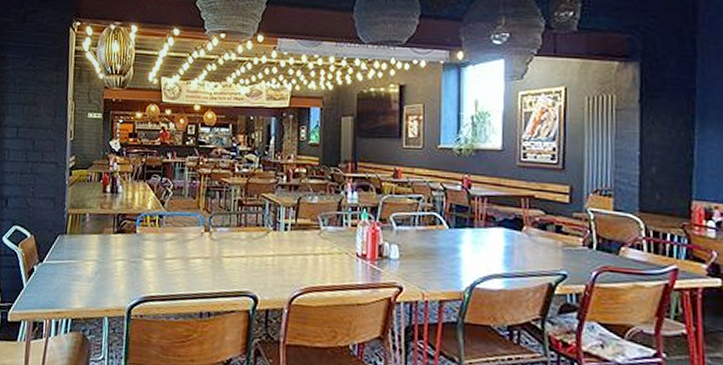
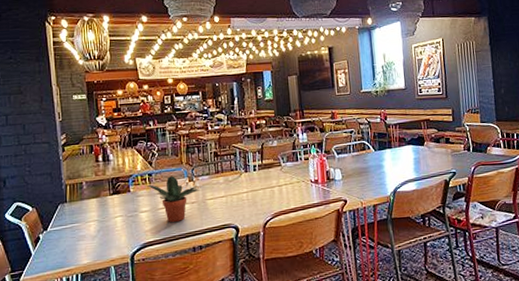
potted plant: none [156,222,217,279] -> present [147,176,200,223]

